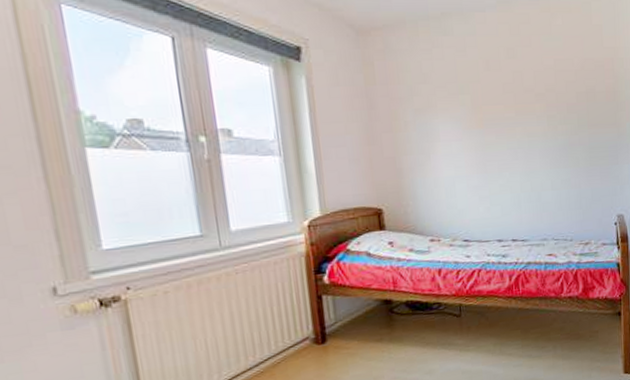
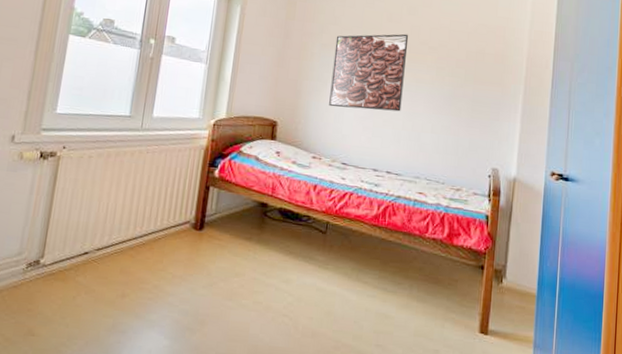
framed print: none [429,82,517,181] -> present [329,33,409,112]

